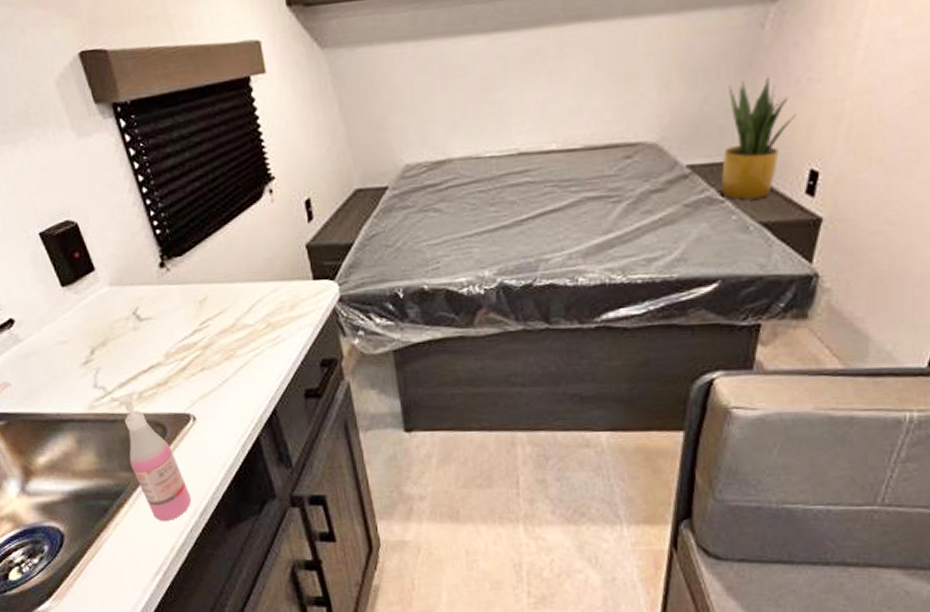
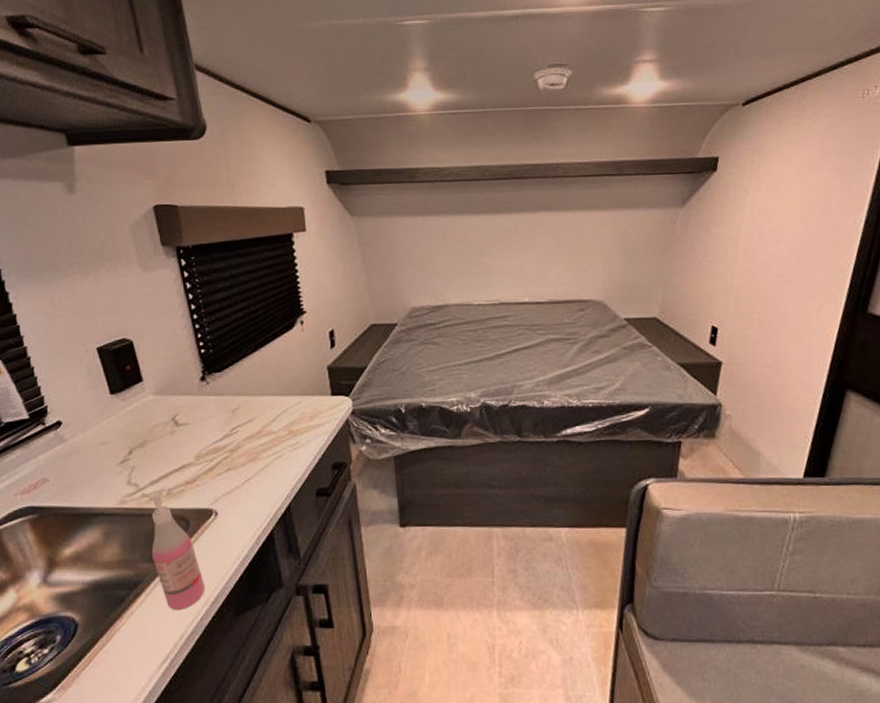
planter: present [720,77,797,200] -> none [648,258,701,346]

